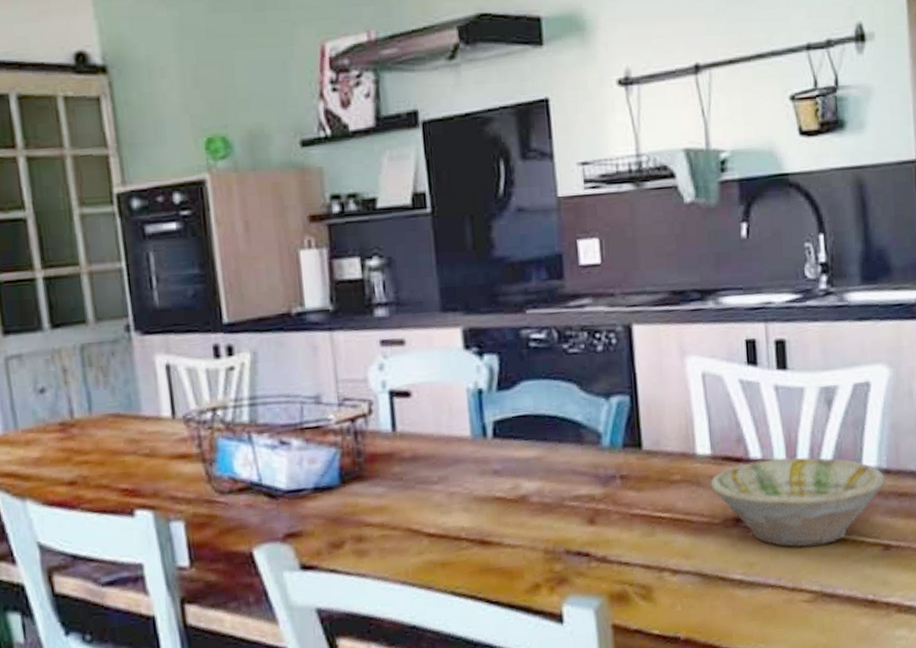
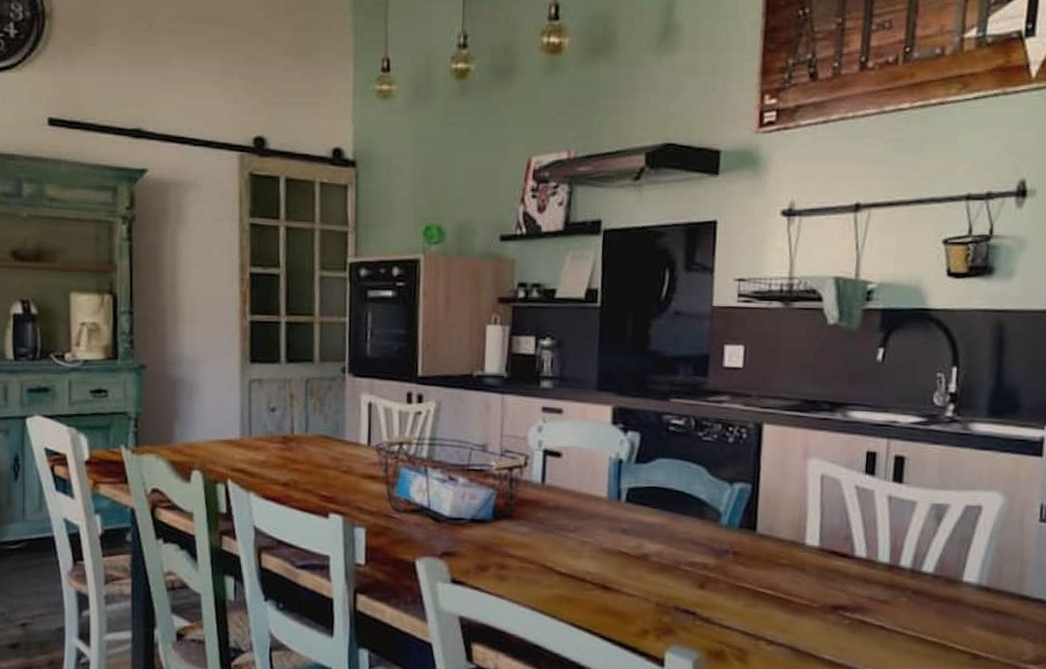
bowl: present [710,457,885,547] -> none [814,559,984,644]

